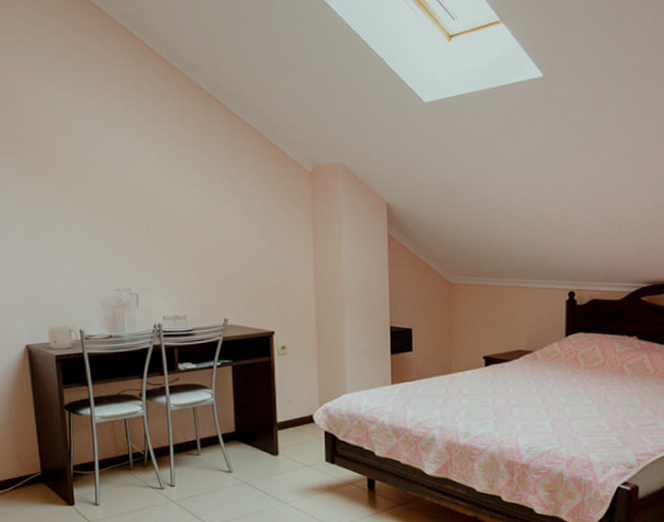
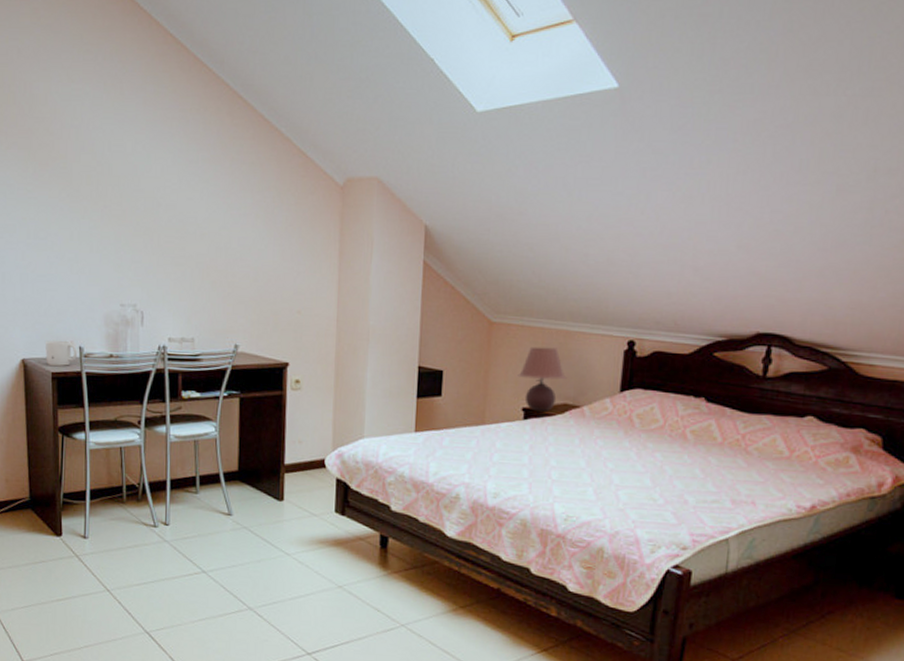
table lamp: none [477,302,519,357] -> present [517,346,567,411]

